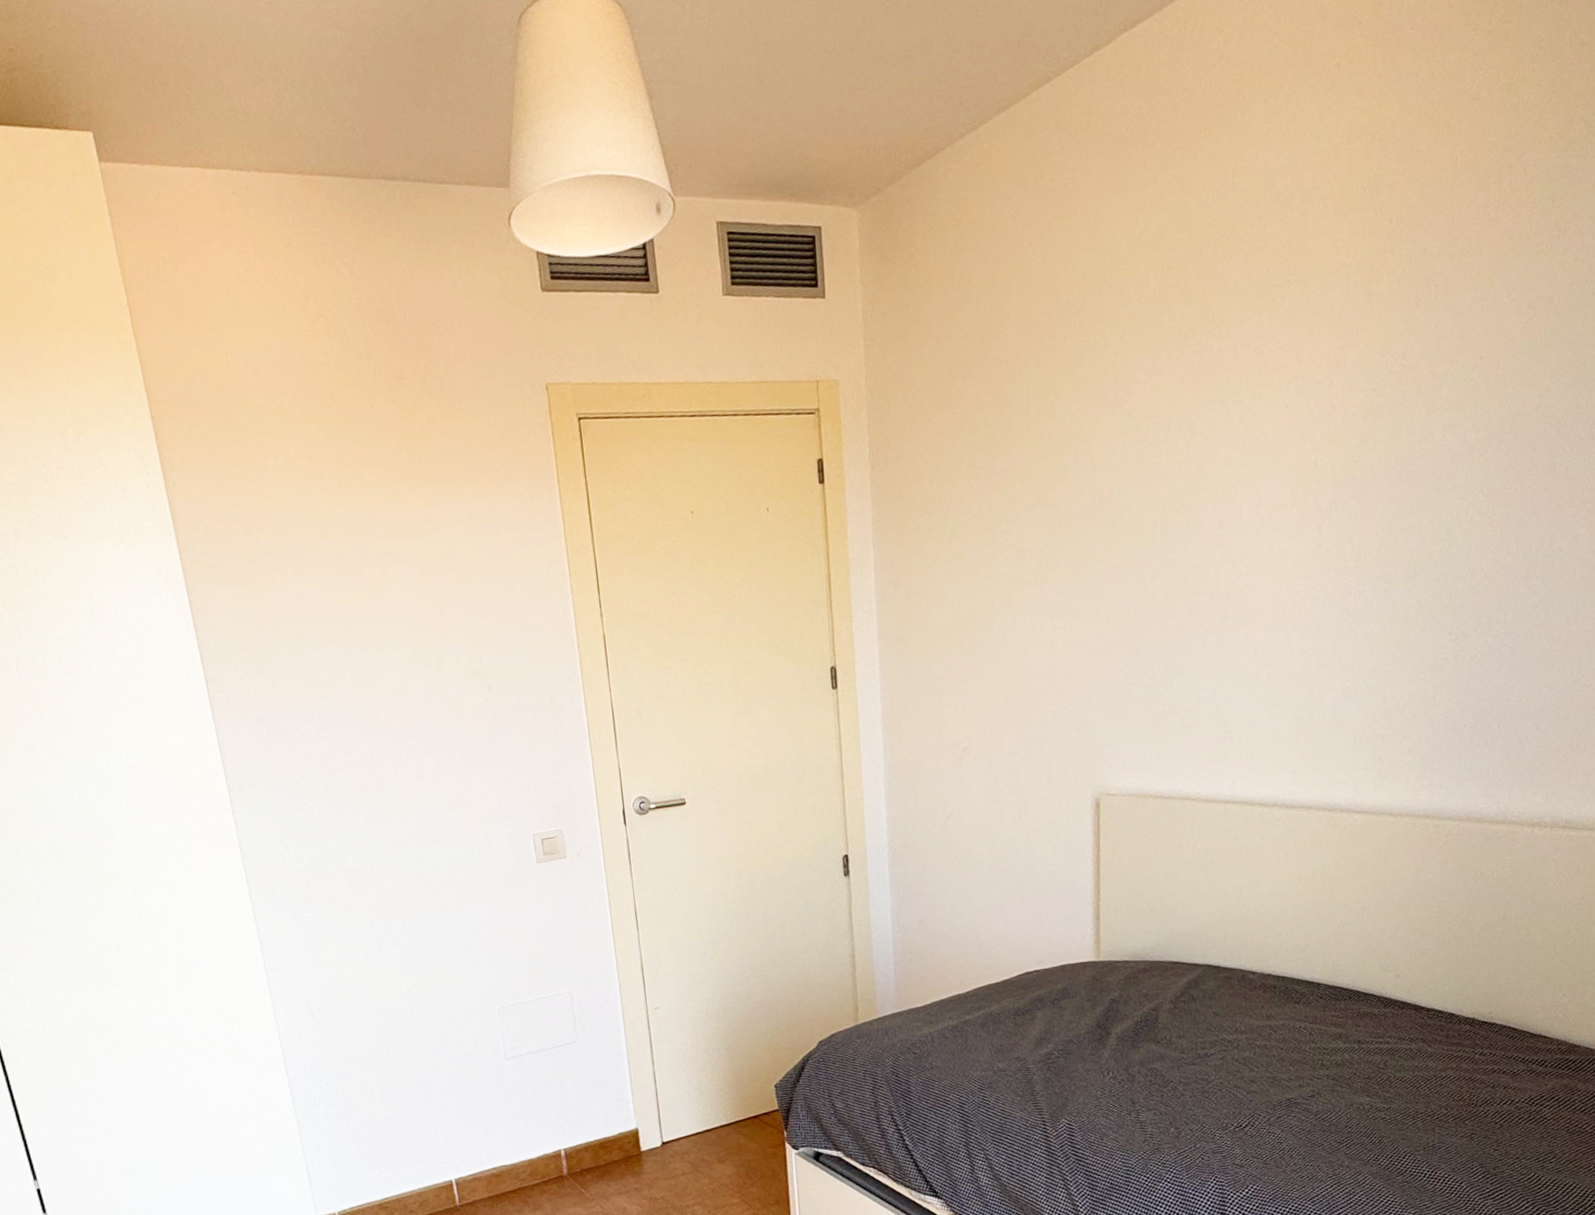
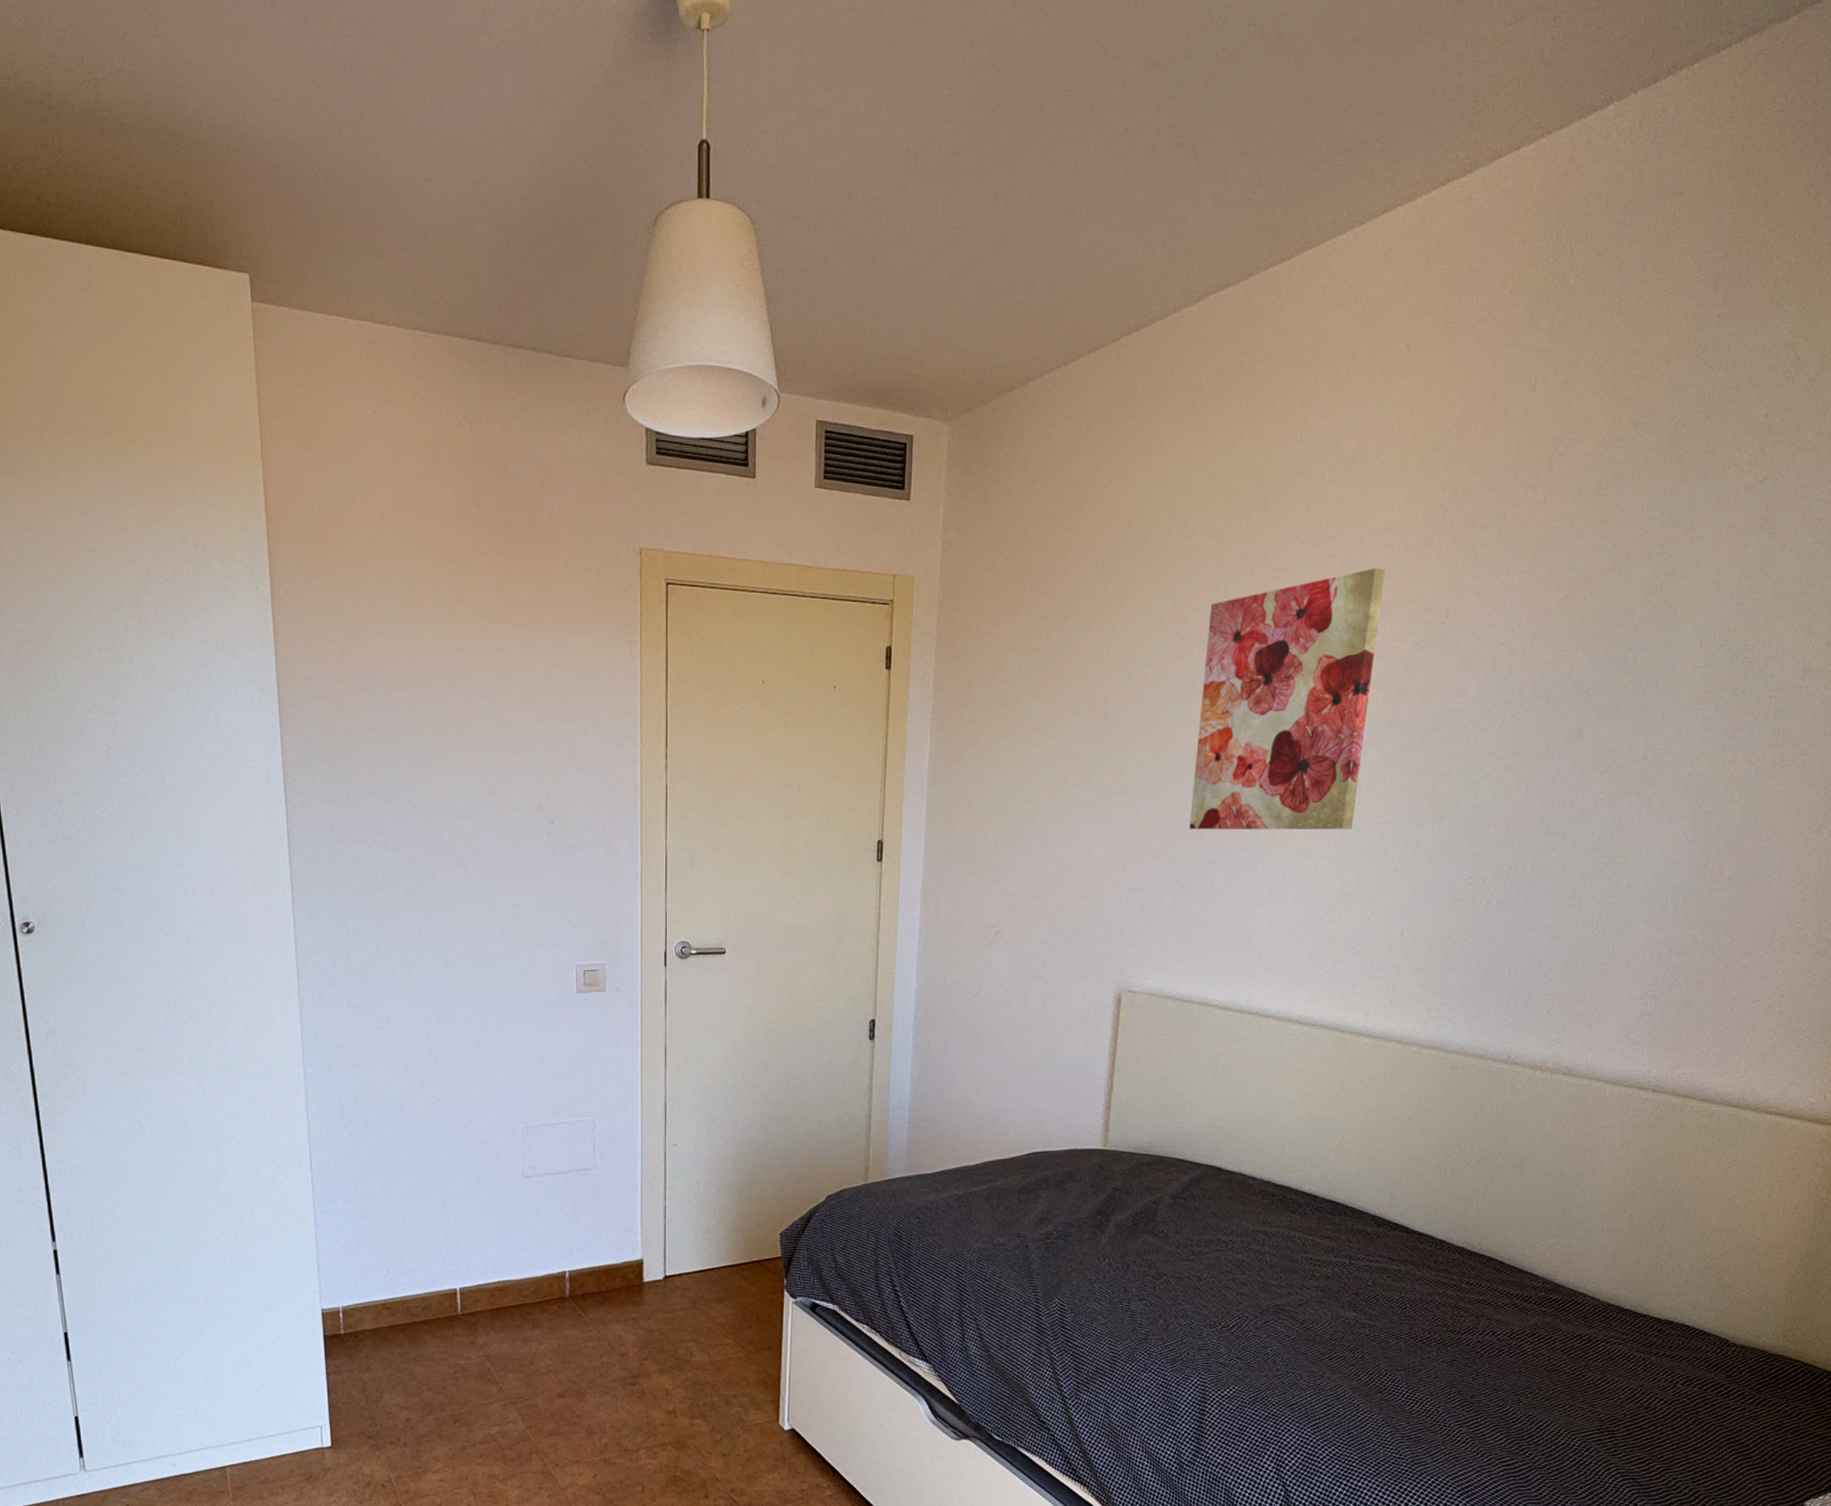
wall art: none [1153,313,1335,617] -> present [1189,567,1385,830]

